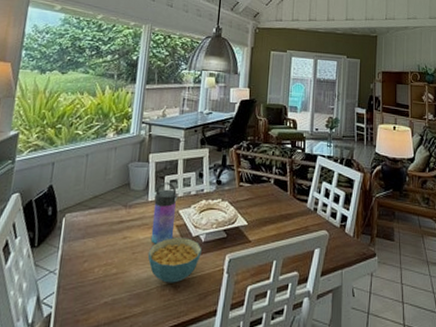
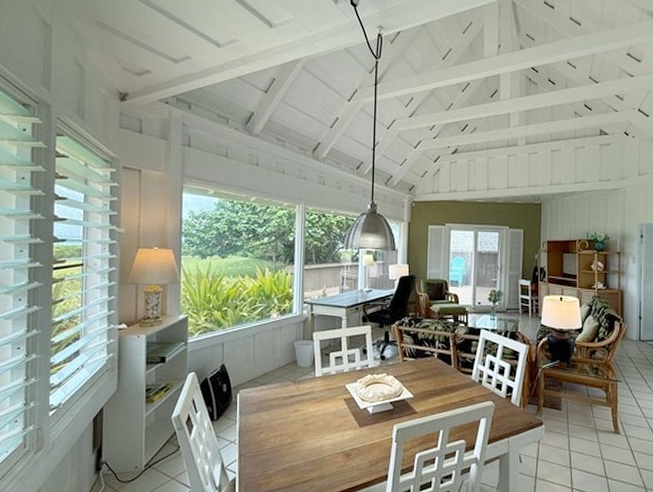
cereal bowl: present [147,238,202,283] -> none [319,410,370,451]
water bottle: present [150,182,178,244] -> none [321,359,343,416]

